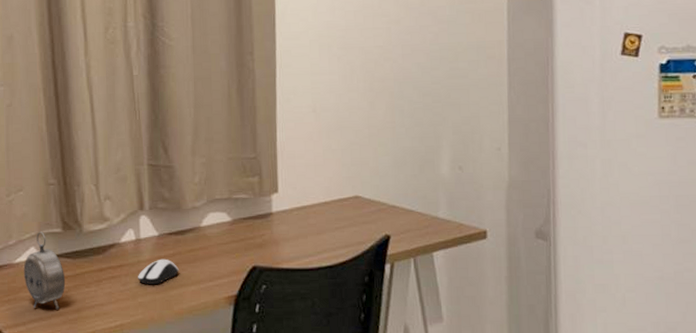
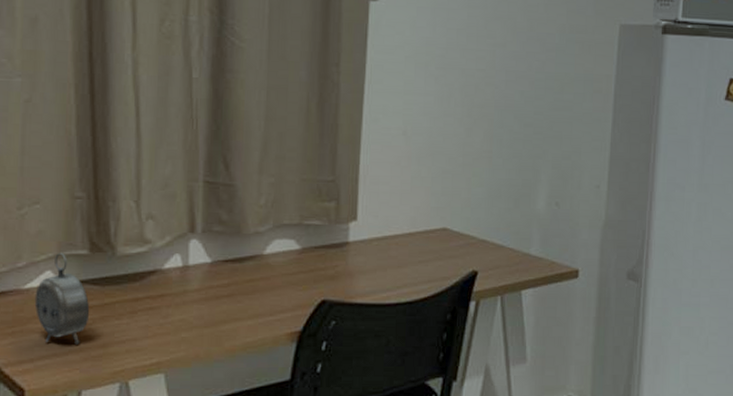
computer mouse: present [138,259,179,284] -> none [182,289,234,317]

